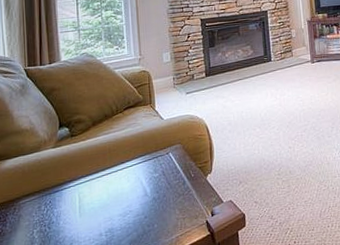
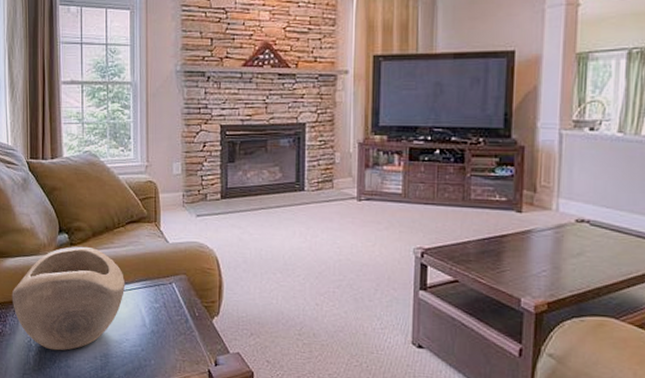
decorative bowl: none [11,135,126,238] -> present [11,246,126,351]

